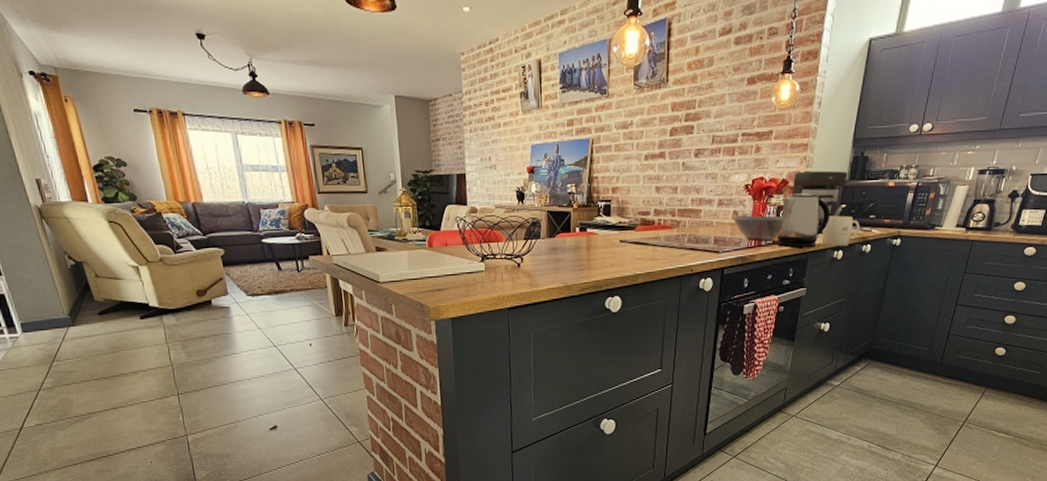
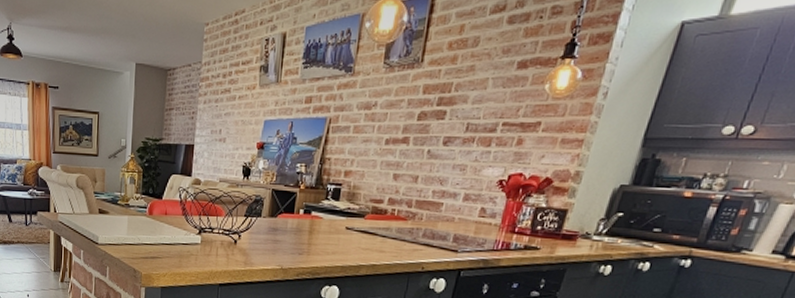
bowl: present [733,215,783,242] -> none [479,213,540,246]
kettle: present [776,192,831,249] -> none [528,194,603,259]
coffee maker: present [792,170,848,235] -> none [555,170,632,245]
mug: present [821,215,860,247] -> none [585,224,639,262]

